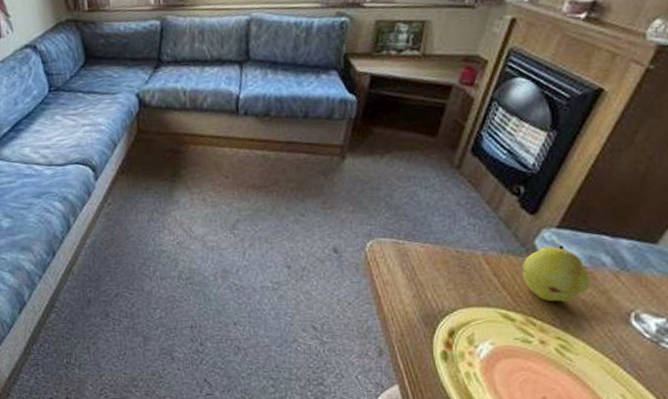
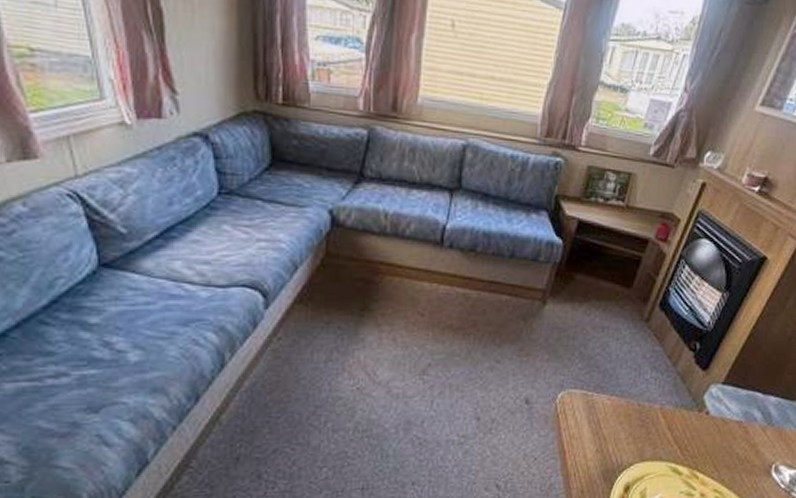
fruit: present [521,245,590,302] -> none [691,401,744,456]

